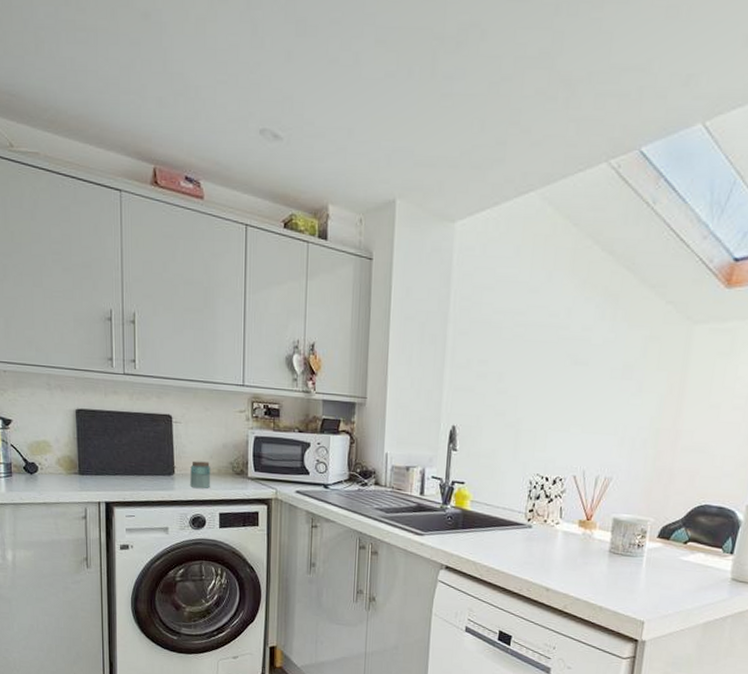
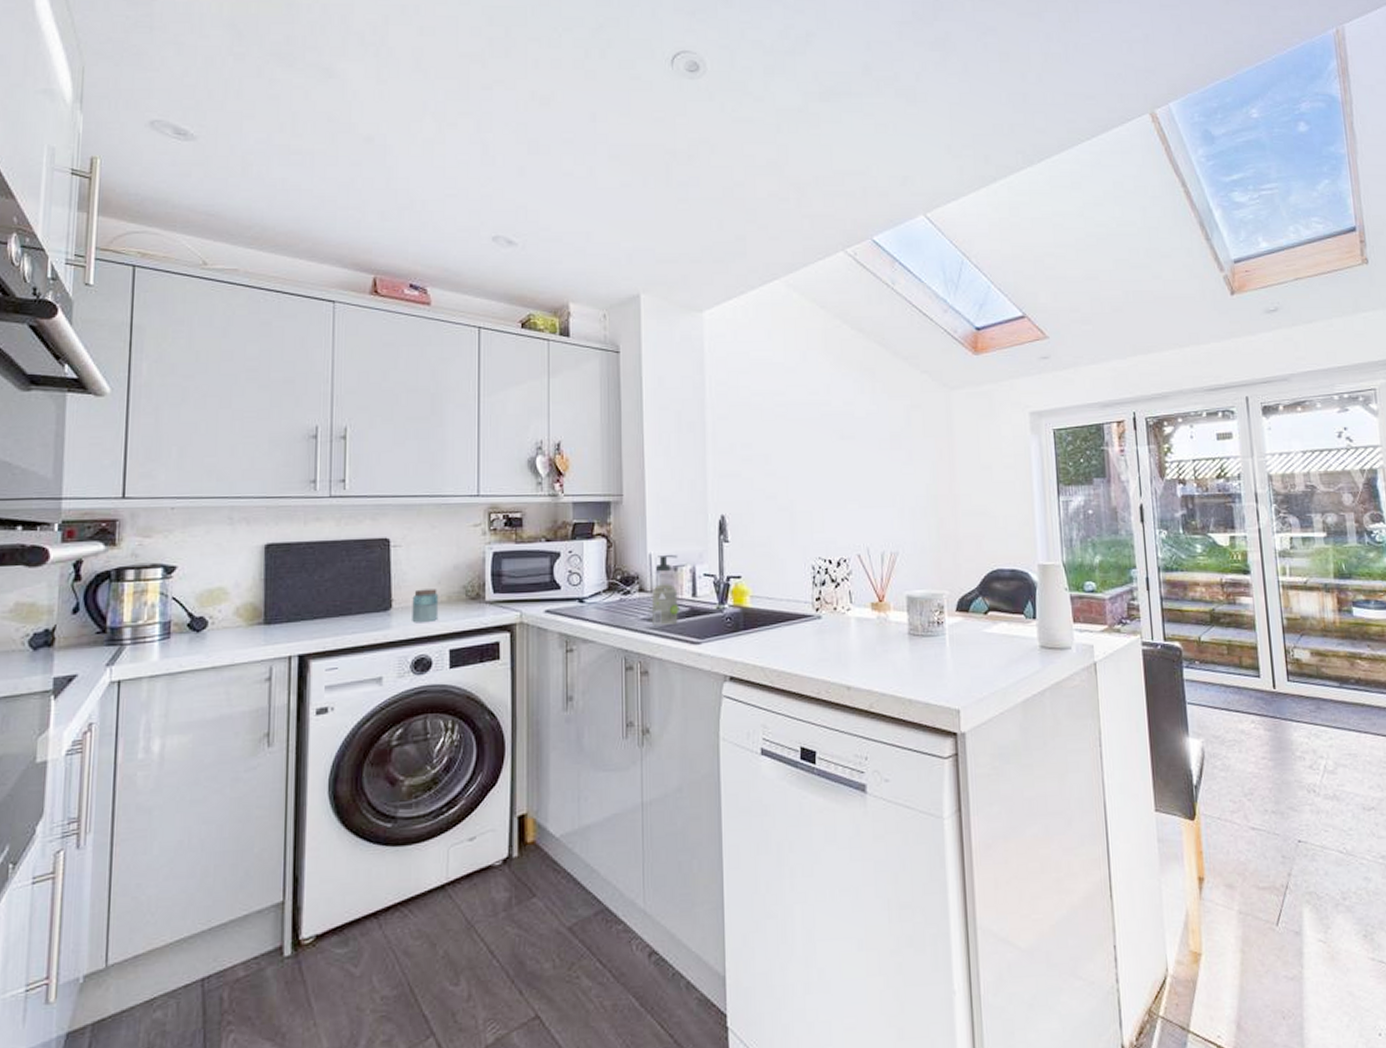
soap dispenser: none [381,456,411,517] -> present [648,555,680,625]

